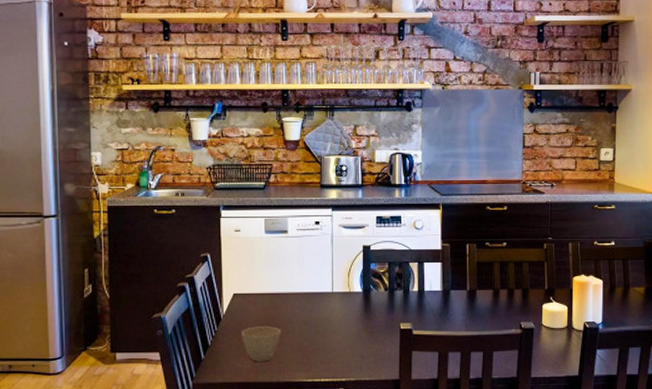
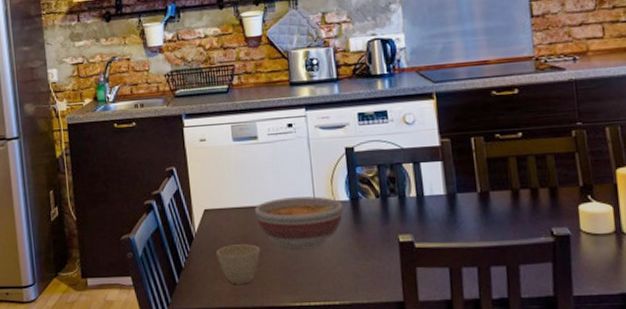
bowl: none [279,287,357,332] -> present [254,196,344,249]

